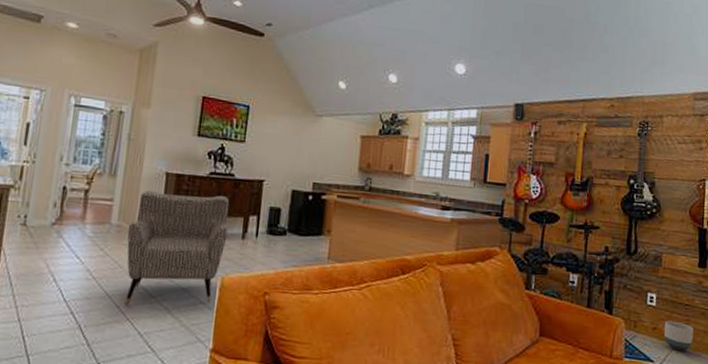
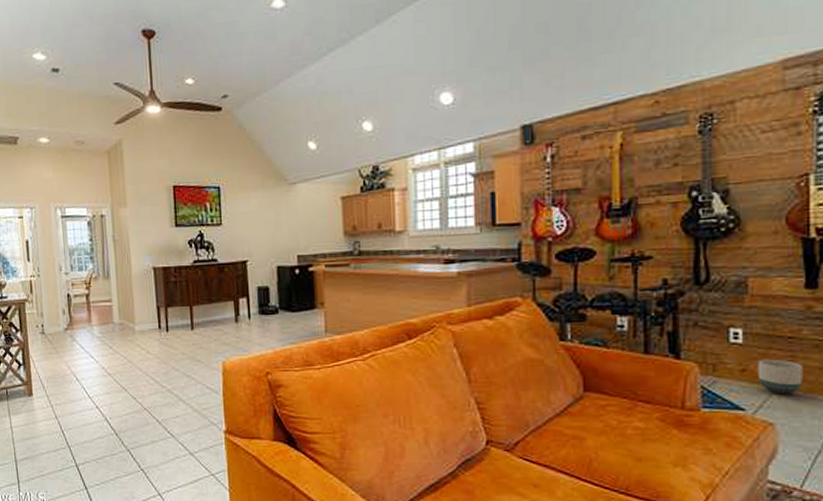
armchair: present [124,190,230,305] -> none [129,283,221,396]

